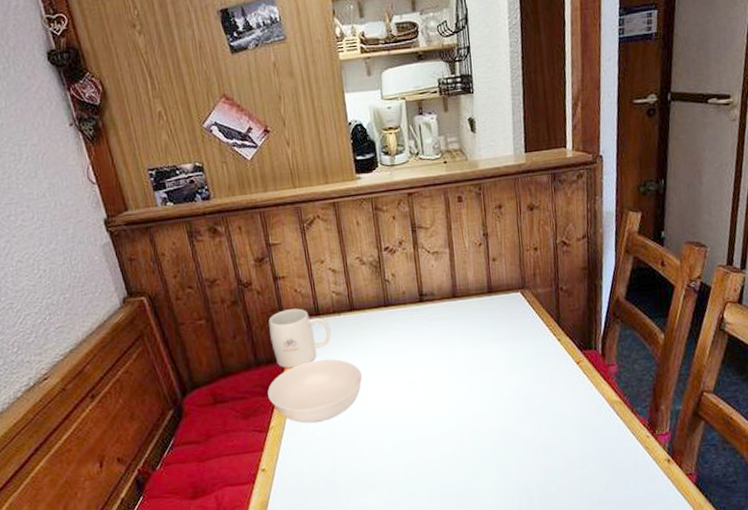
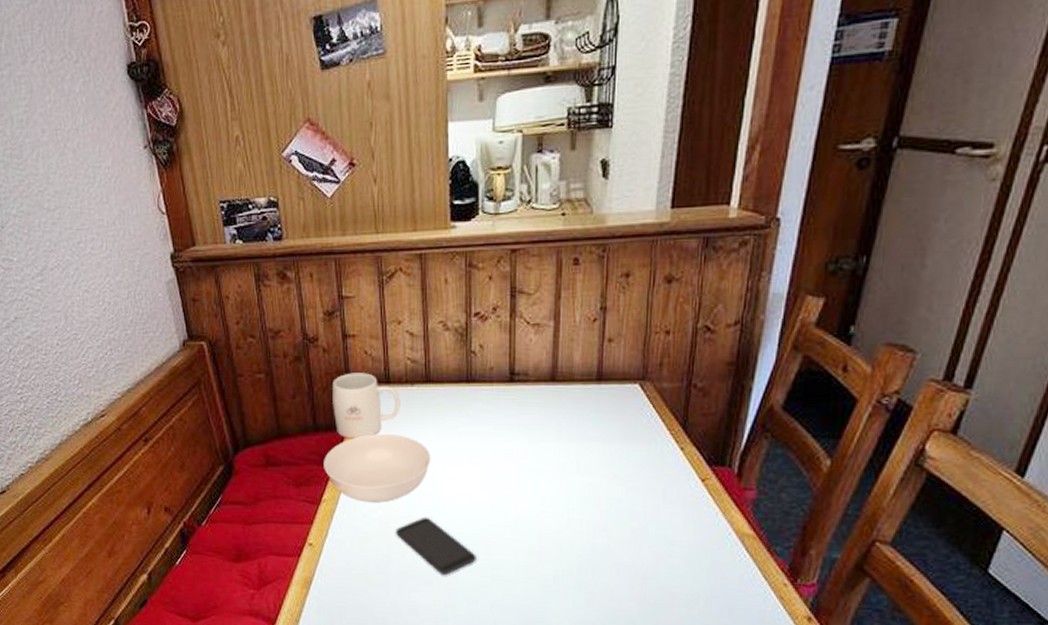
mobile phone: none [339,427,411,477] -> present [396,517,476,575]

